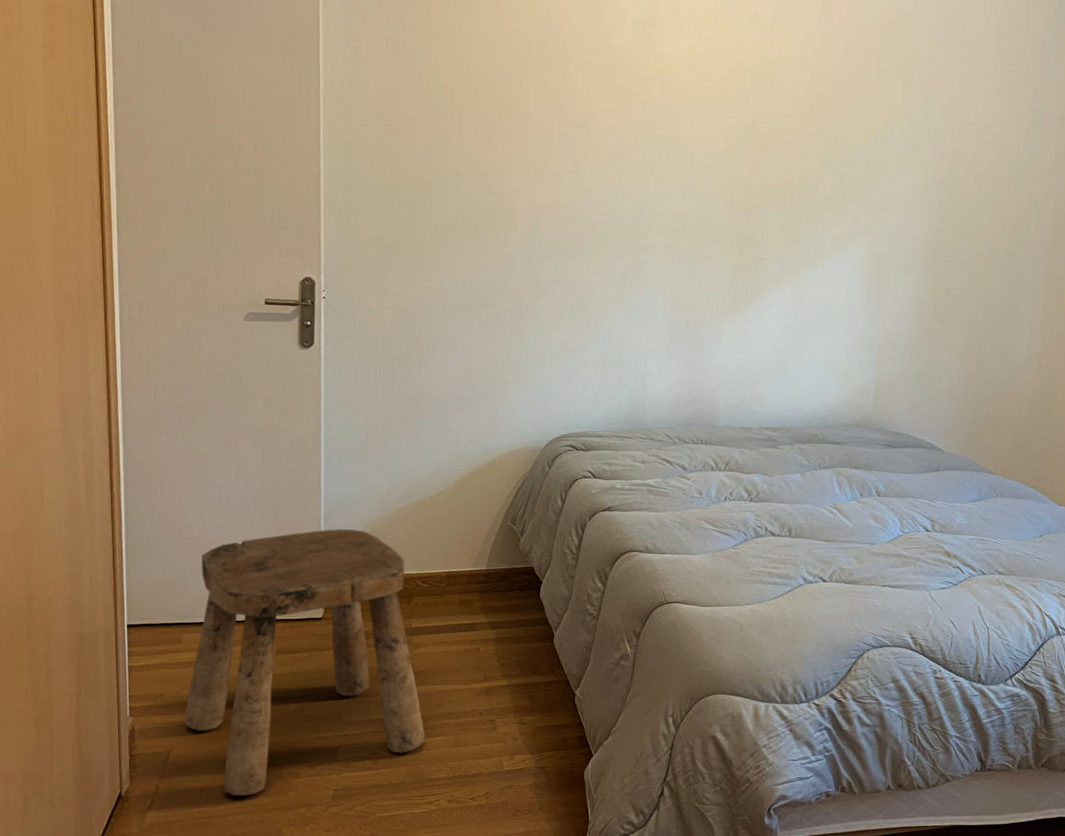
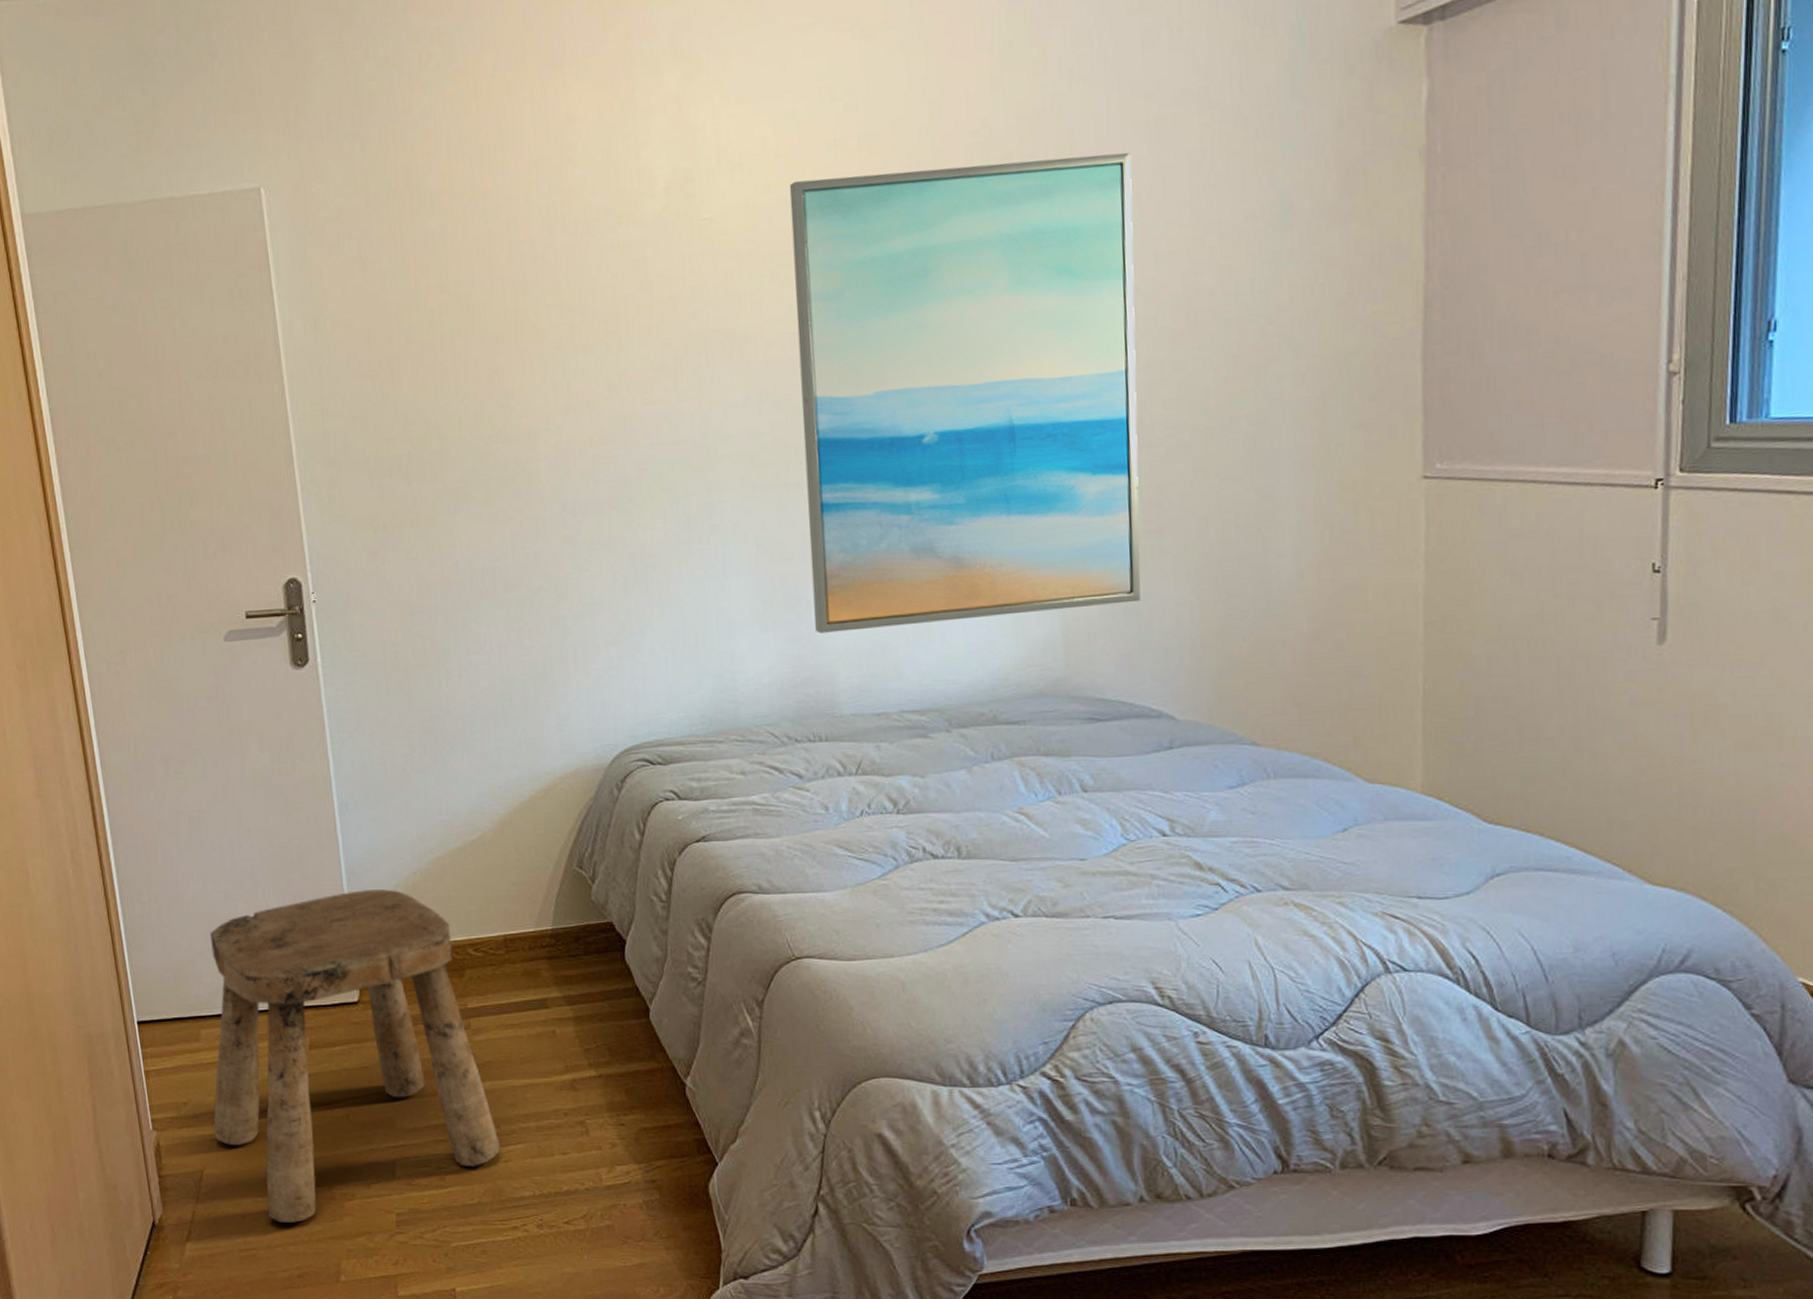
wall art: none [707,40,950,367] -> present [789,152,1141,633]

